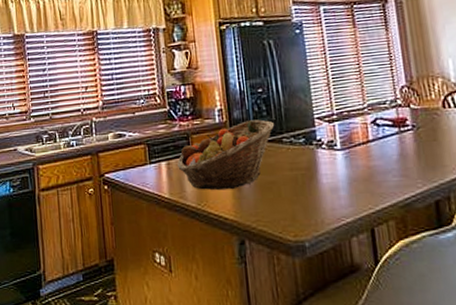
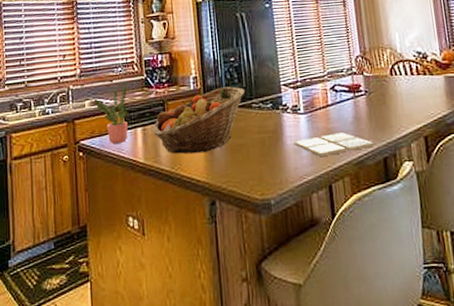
potted plant: none [116,118,153,178] -> present [93,85,129,144]
drink coaster: none [329,171,425,197] -> present [293,132,375,156]

